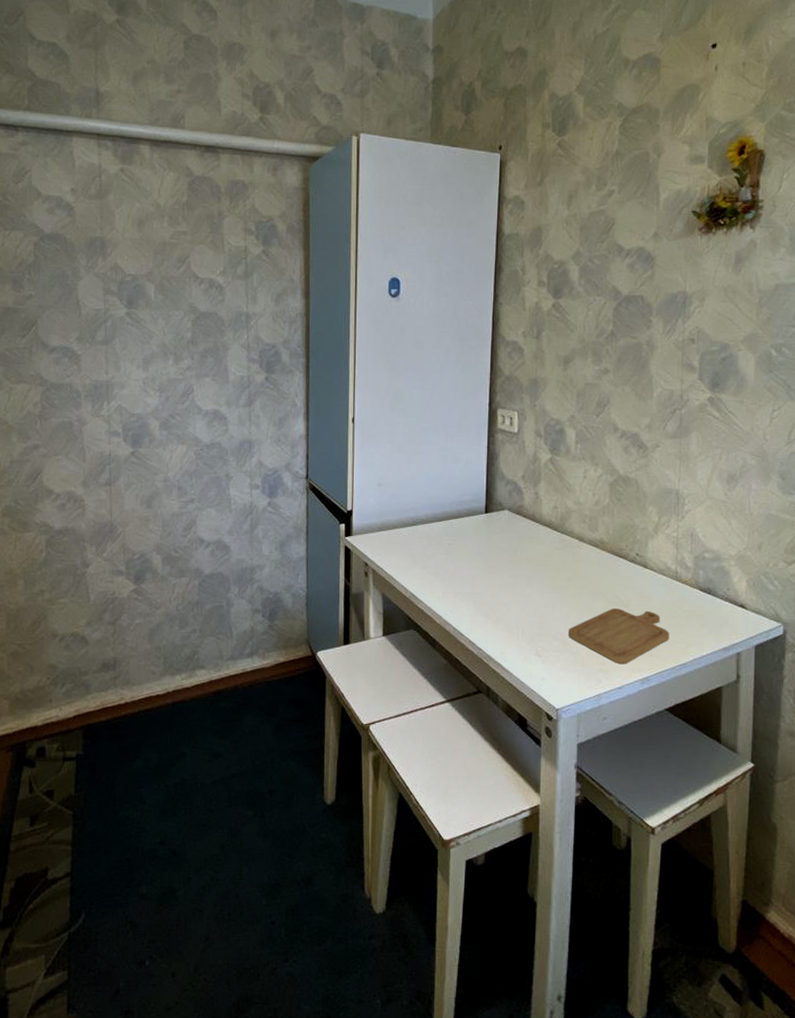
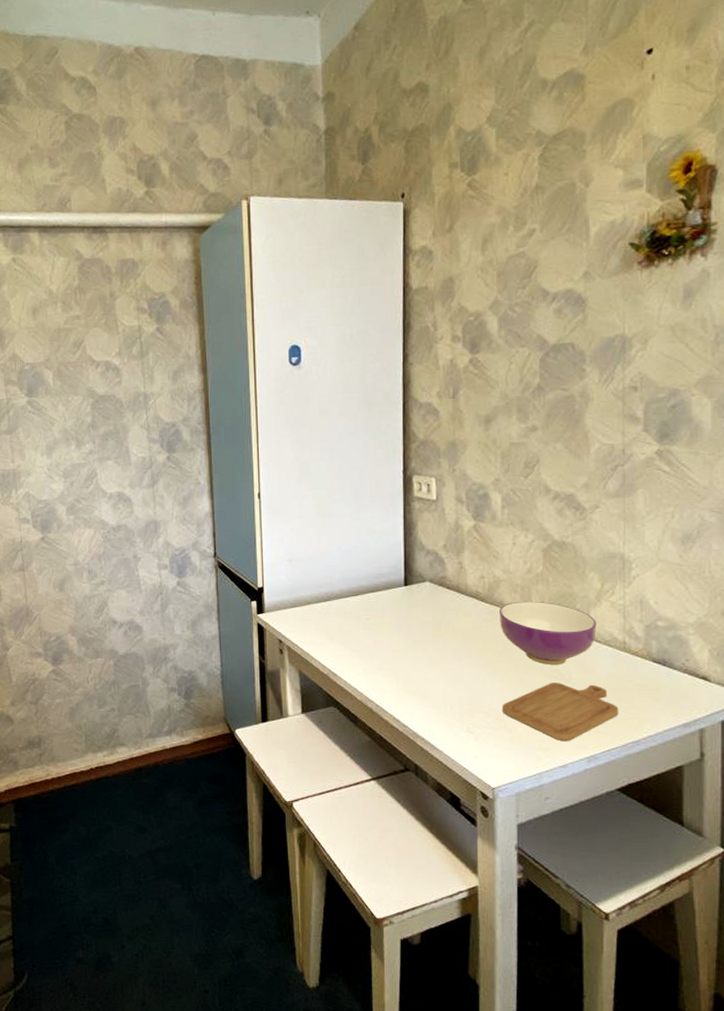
bowl: none [569,531,653,592] -> present [500,601,597,665]

